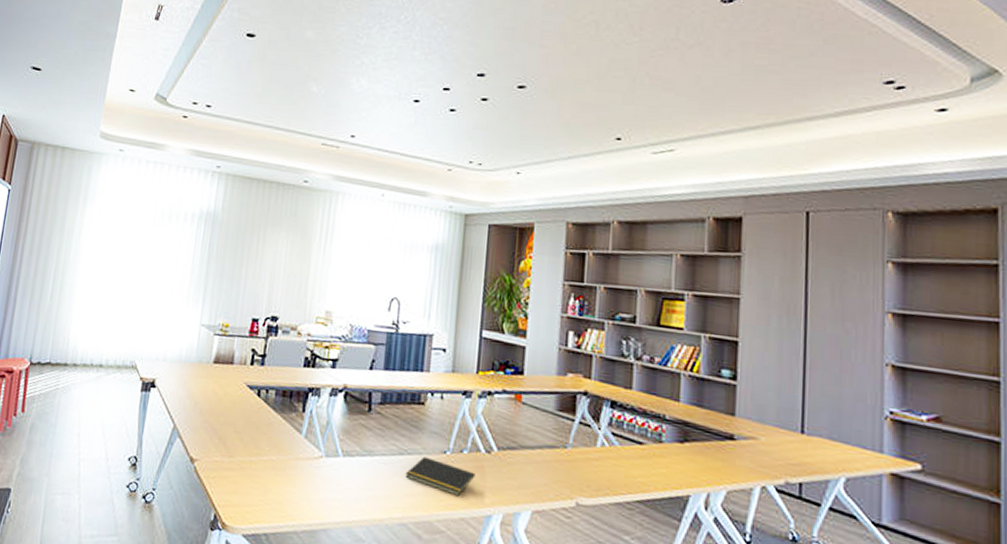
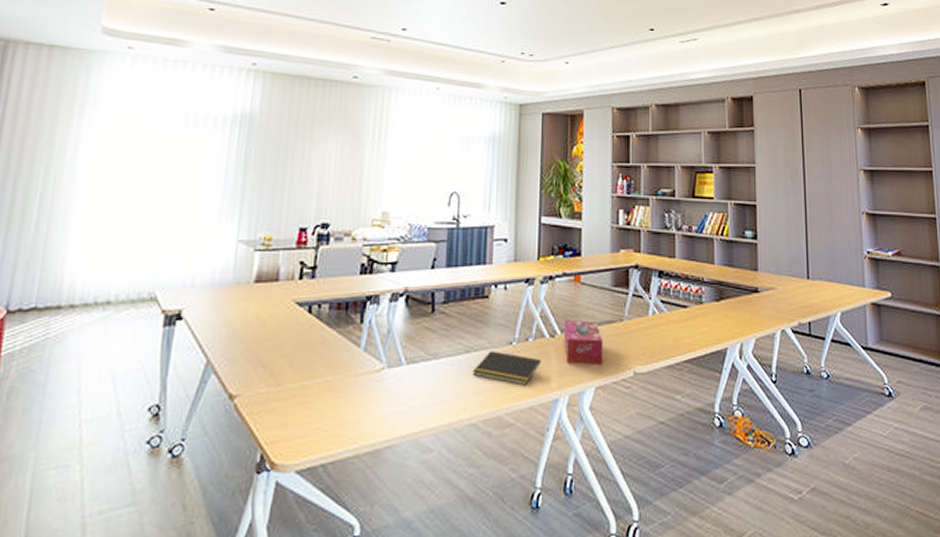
tissue box: none [500,438,544,490] -> present [564,320,604,366]

